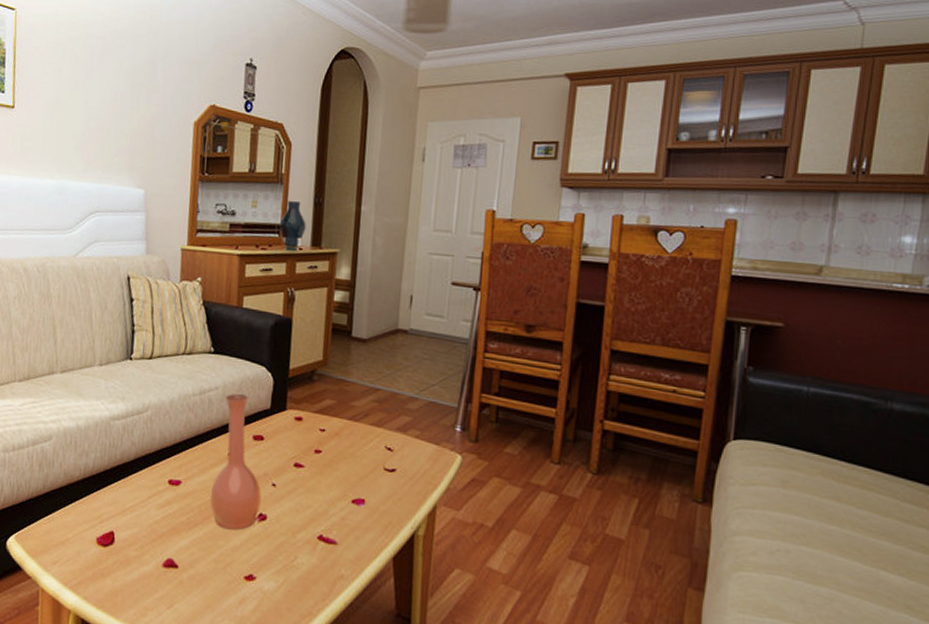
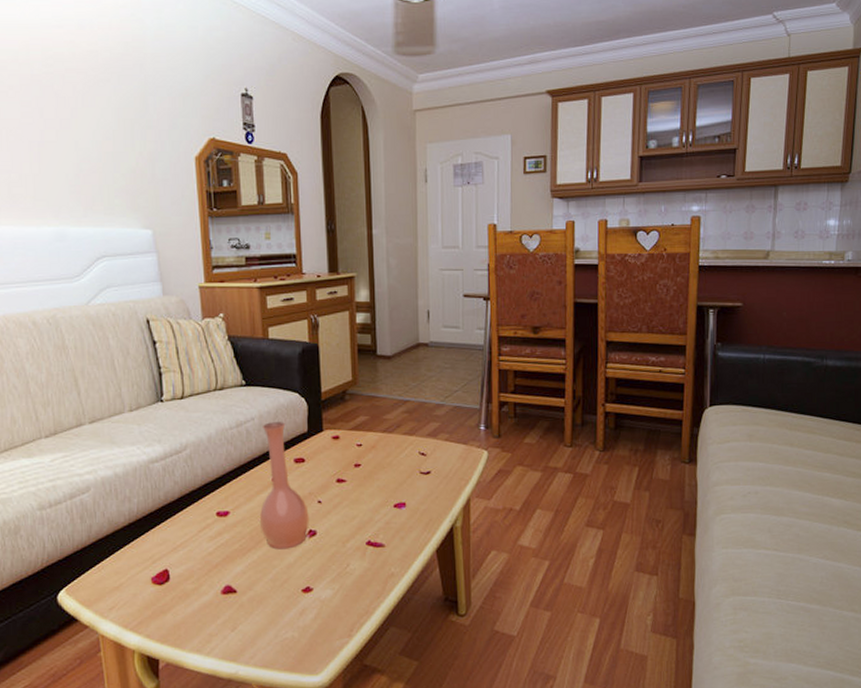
vase: present [278,201,306,252] -> none [294,230,321,280]

